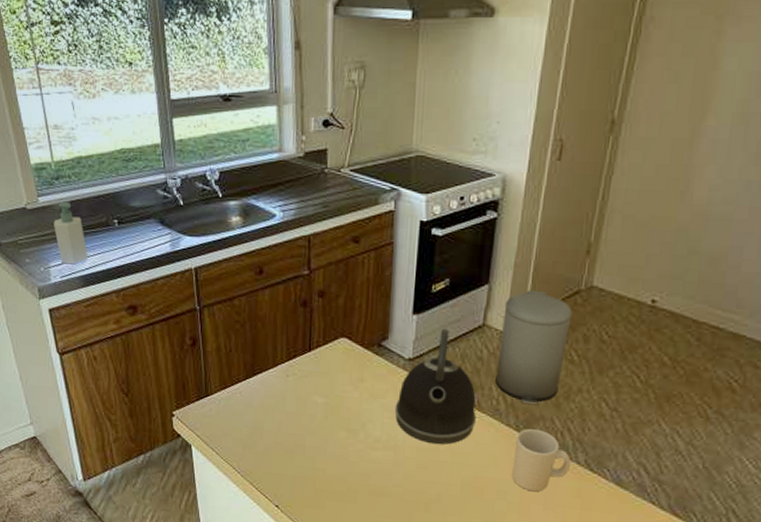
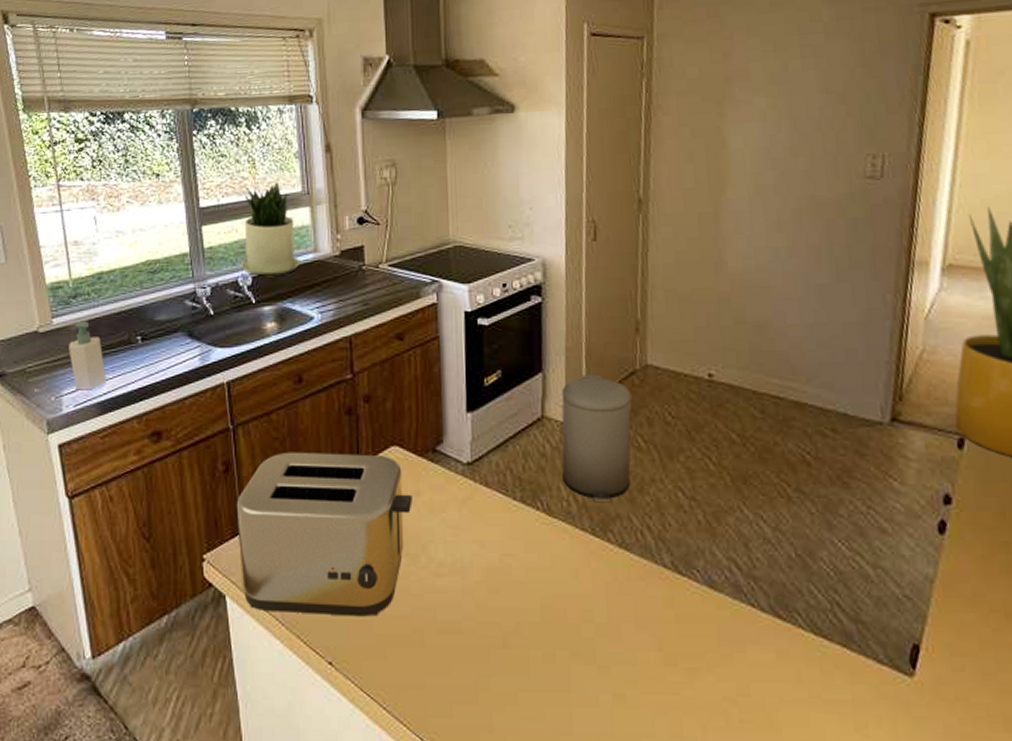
toaster: none [201,333,356,475] -> present [236,451,413,617]
planter: none [208,78,266,172] -> present [240,182,301,276]
kettle: present [394,328,476,445] -> none [457,424,548,560]
mug: present [512,428,571,492] -> none [593,530,657,608]

